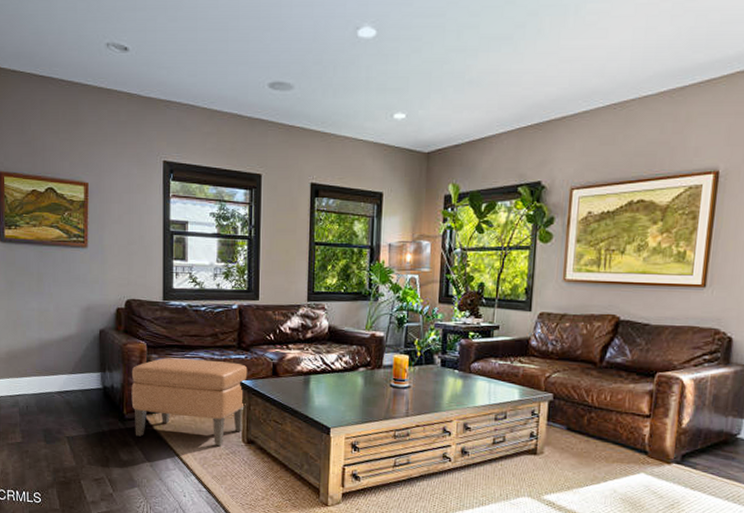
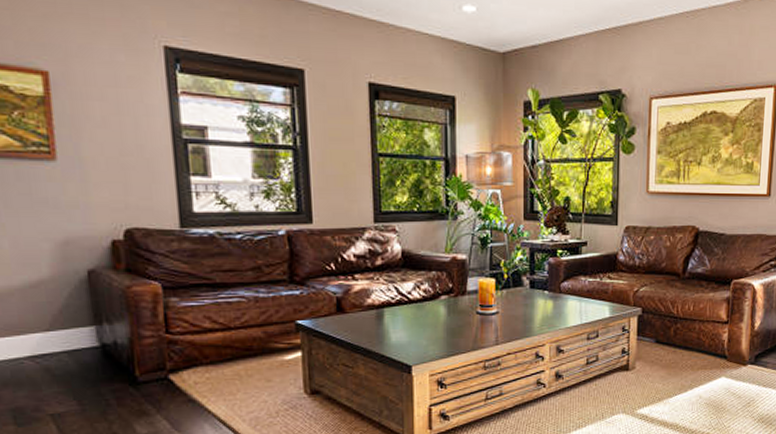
ottoman: present [131,357,248,447] -> none [142,299,305,402]

